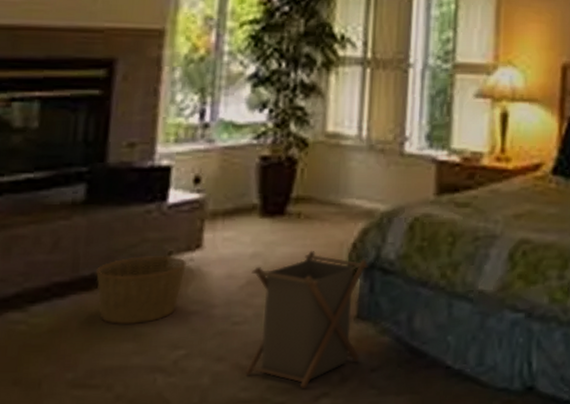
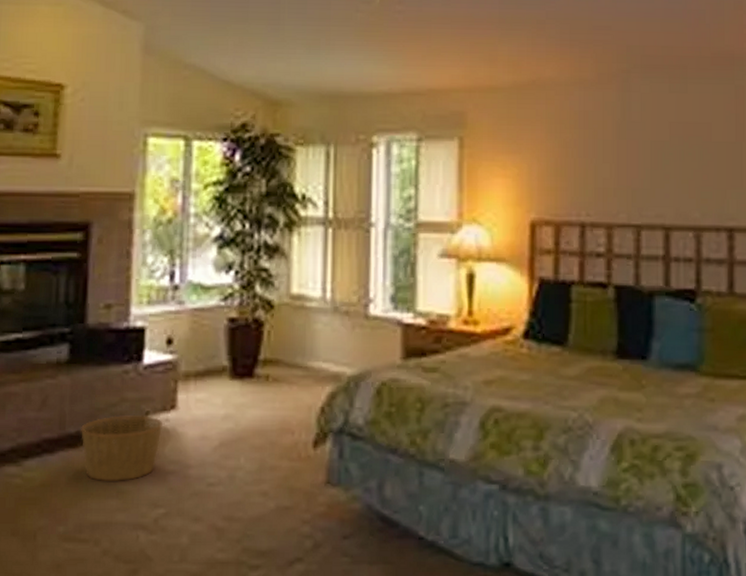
laundry basket: present [245,251,368,389] -> none [222,414,337,554]

